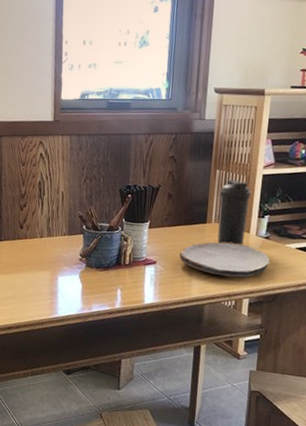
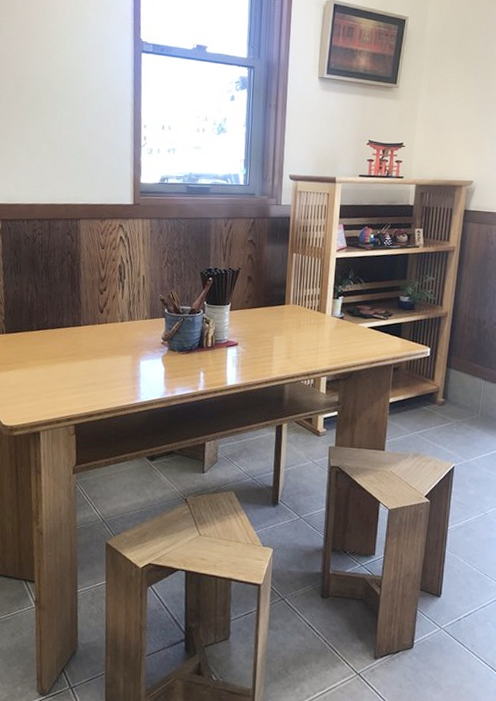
plate: present [179,242,270,278] -> none [260,323,345,357]
water bottle: present [217,179,252,245] -> none [296,262,326,326]

